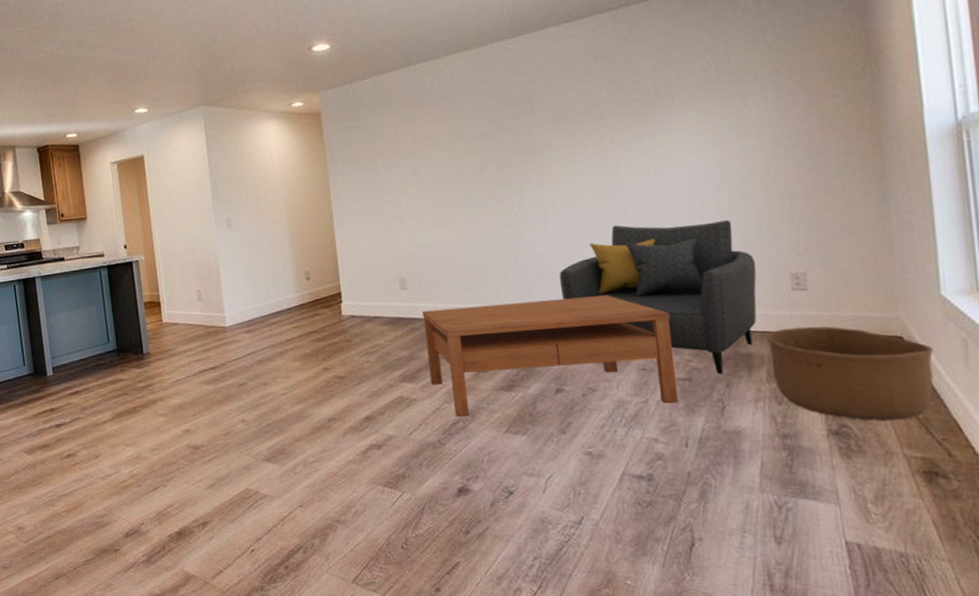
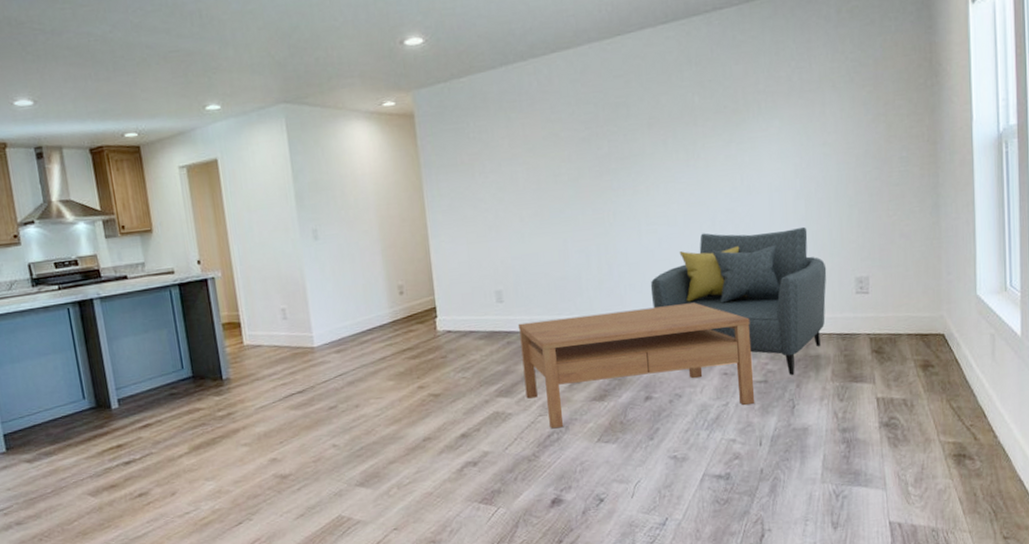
basket: present [765,326,934,422] -> none [832,326,968,412]

